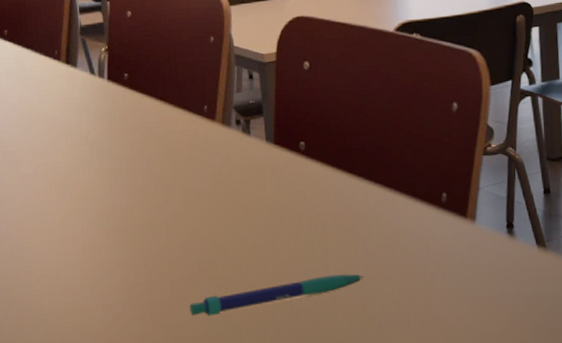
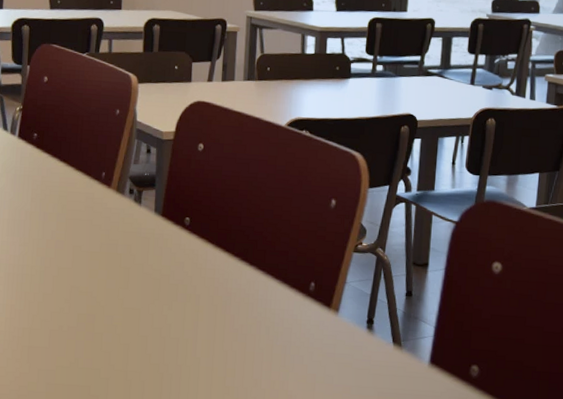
pen: present [189,274,365,316] -> none [64,344,229,368]

